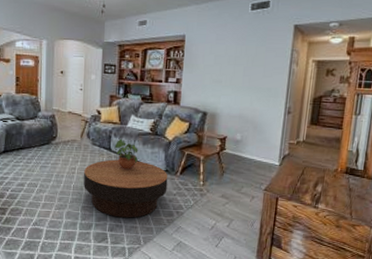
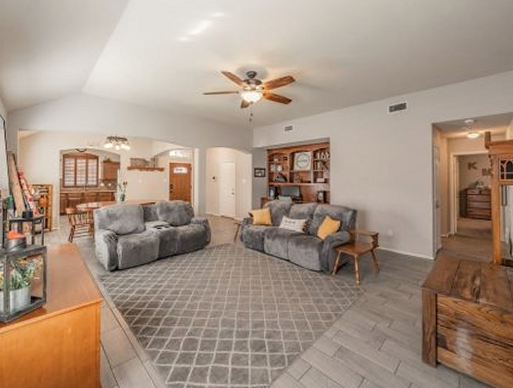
coffee table: present [84,159,168,218] -> none [239,262,324,323]
potted plant: present [114,138,138,171] -> none [268,240,292,273]

